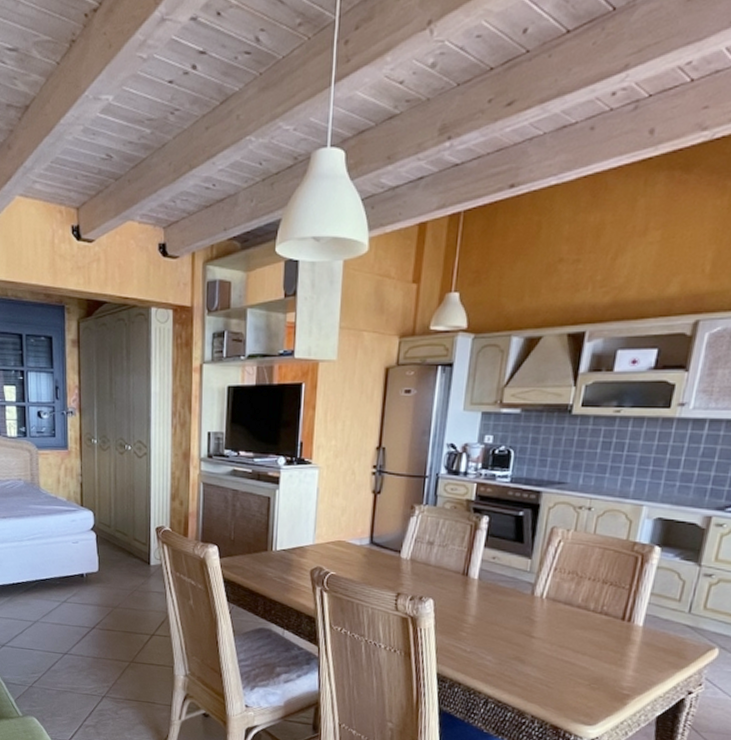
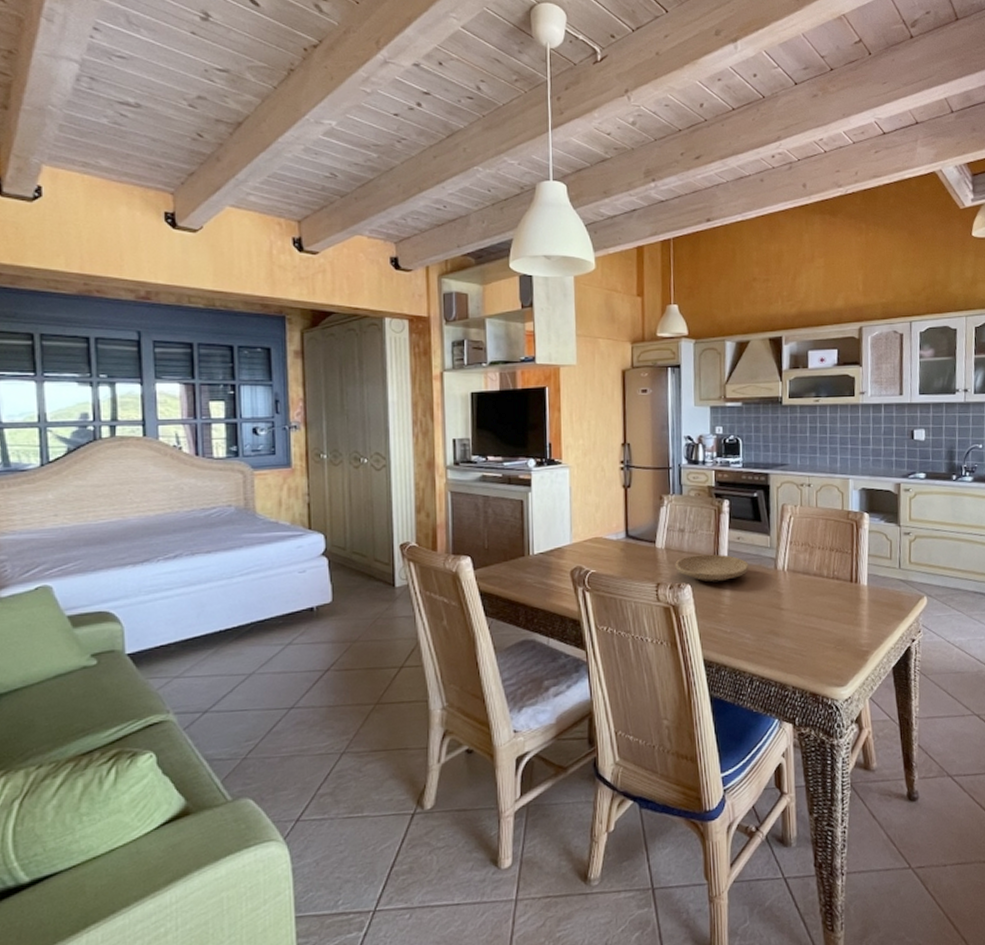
plate: none [419,569,502,600] -> present [675,554,749,583]

